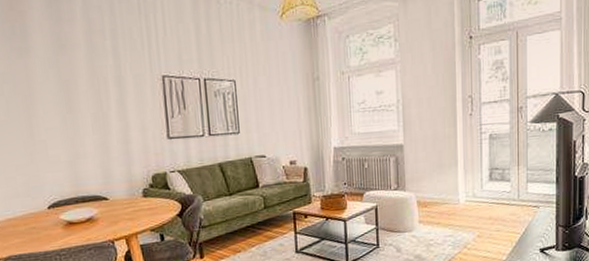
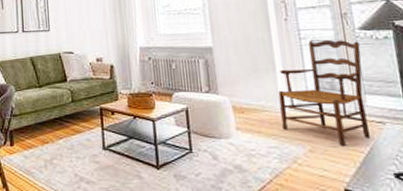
armchair: none [457,133,529,230] -> present [278,39,371,146]

